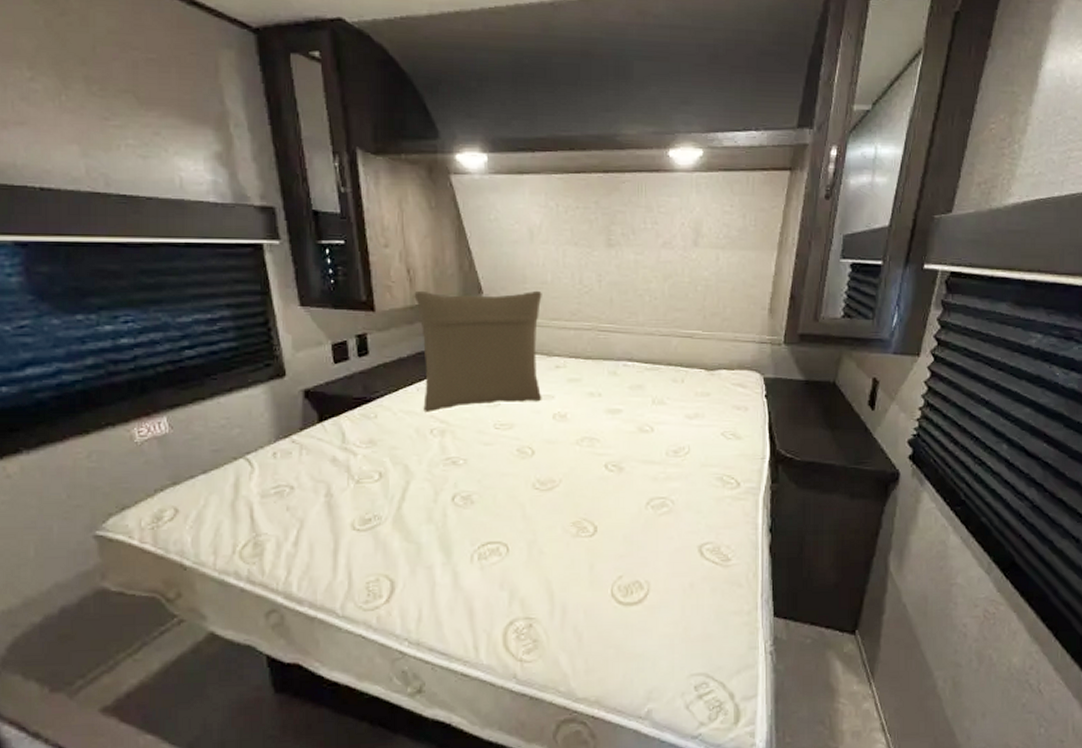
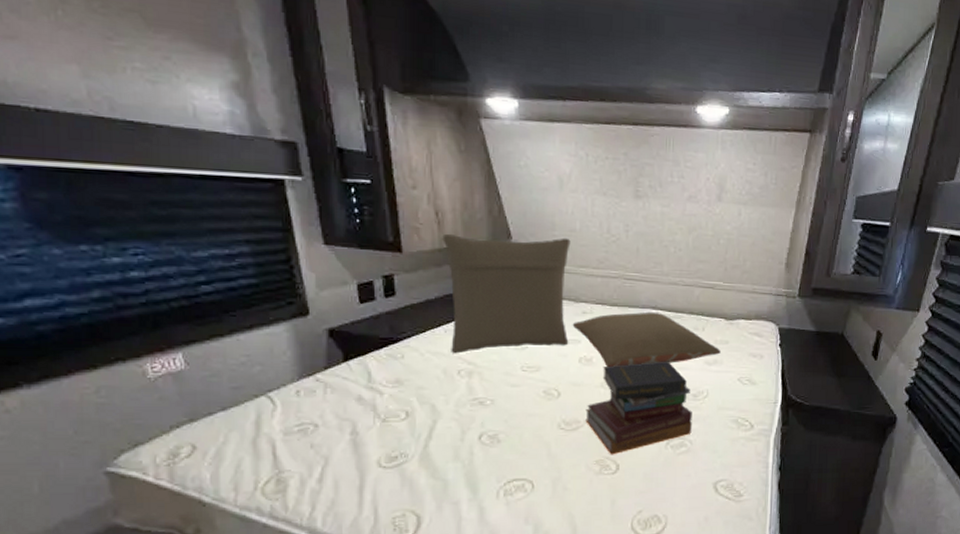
pillow: none [545,364,702,423] -> present [572,312,721,367]
books: none [561,415,673,516] -> present [585,361,692,455]

